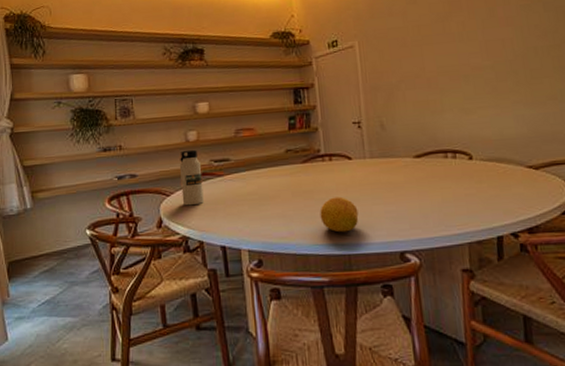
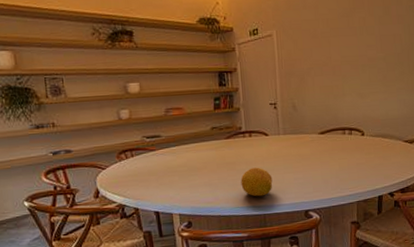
water bottle: present [179,149,204,206] -> none [113,126,138,178]

